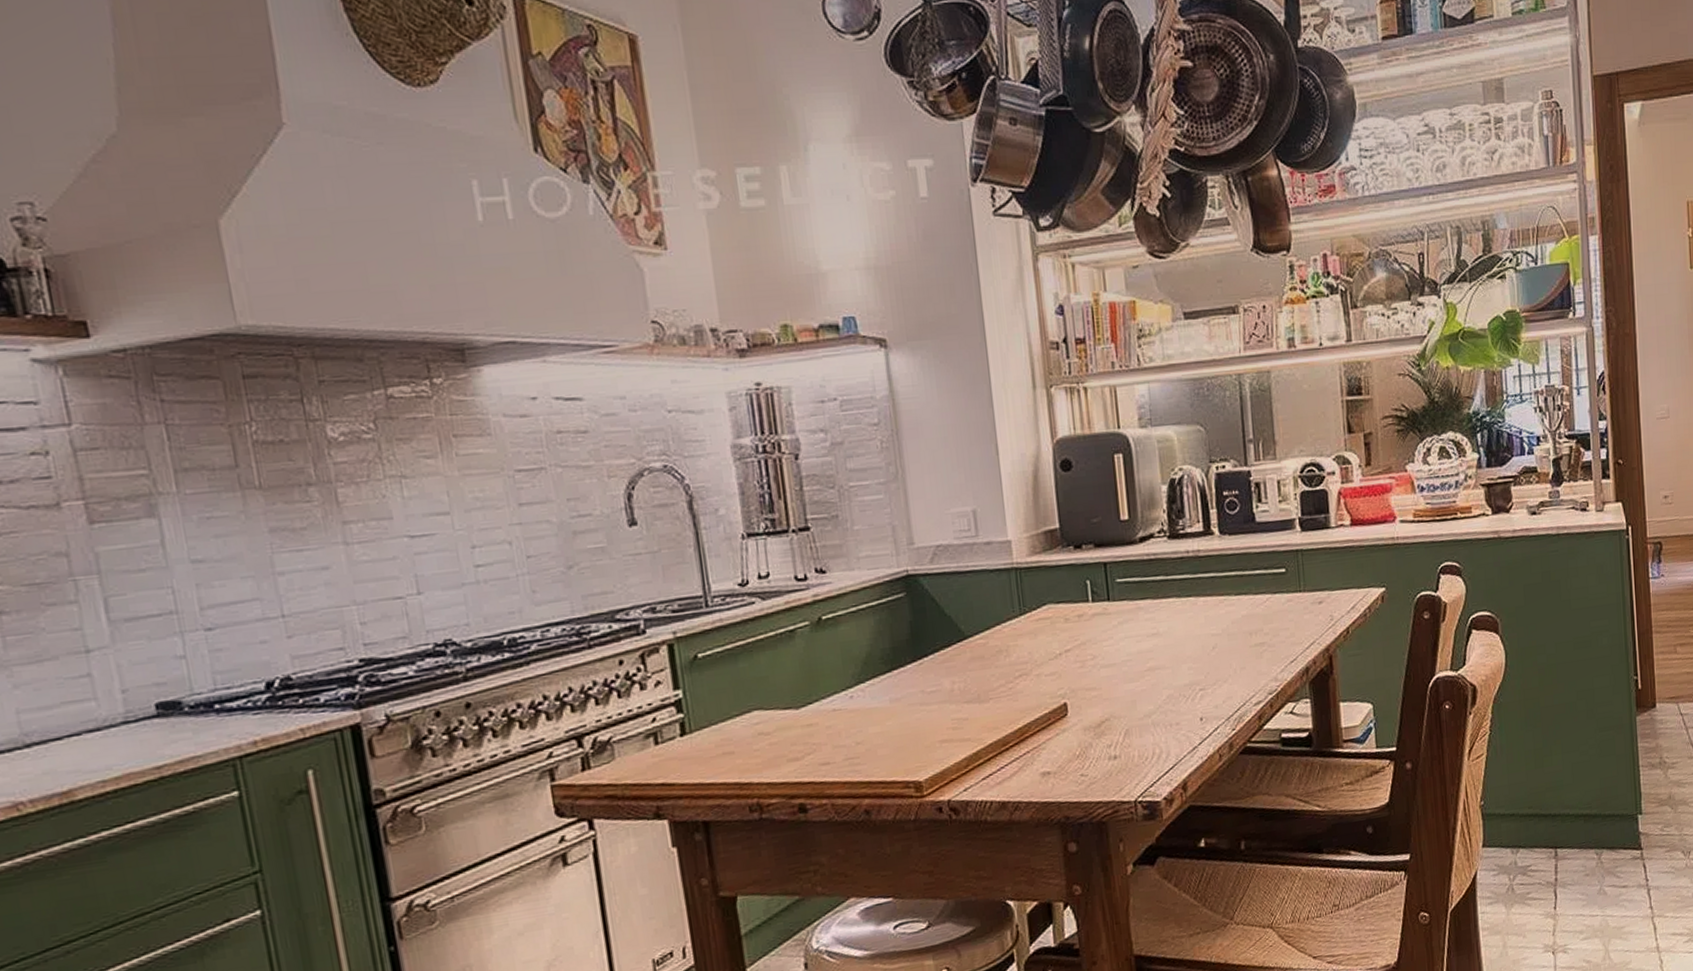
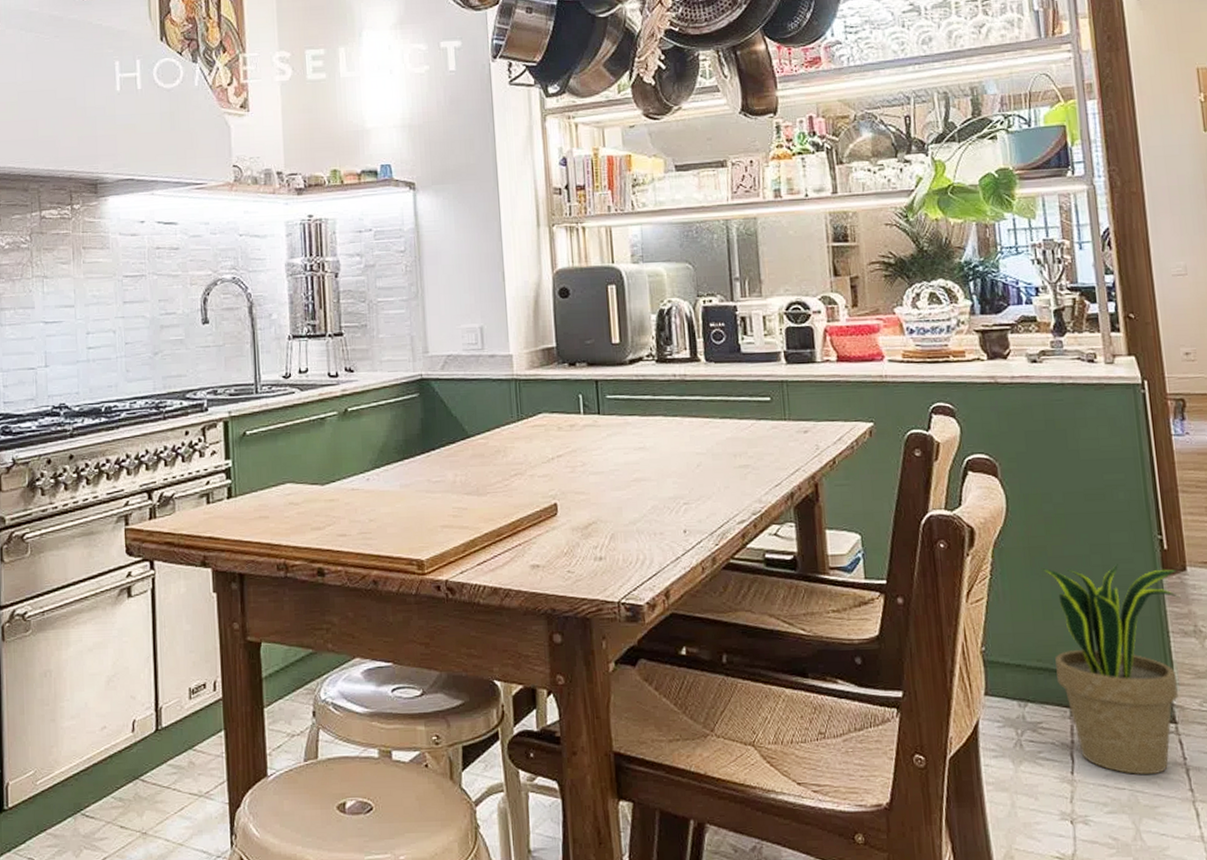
potted plant: none [1535,707,1649,902] -> present [1042,564,1179,775]

